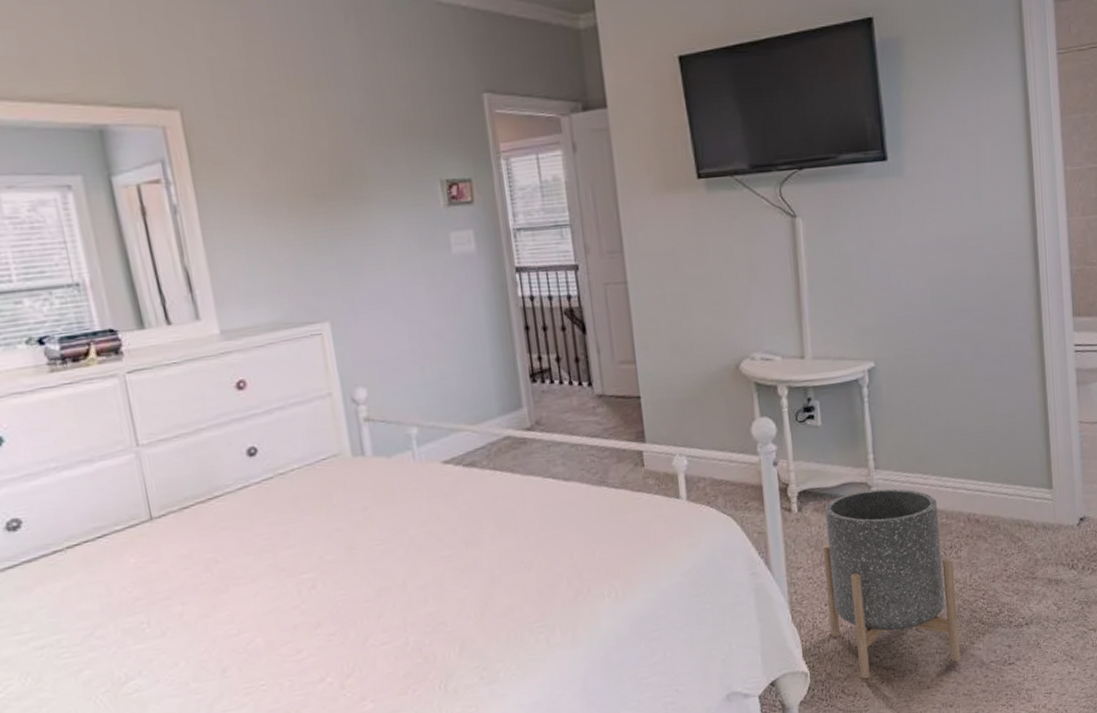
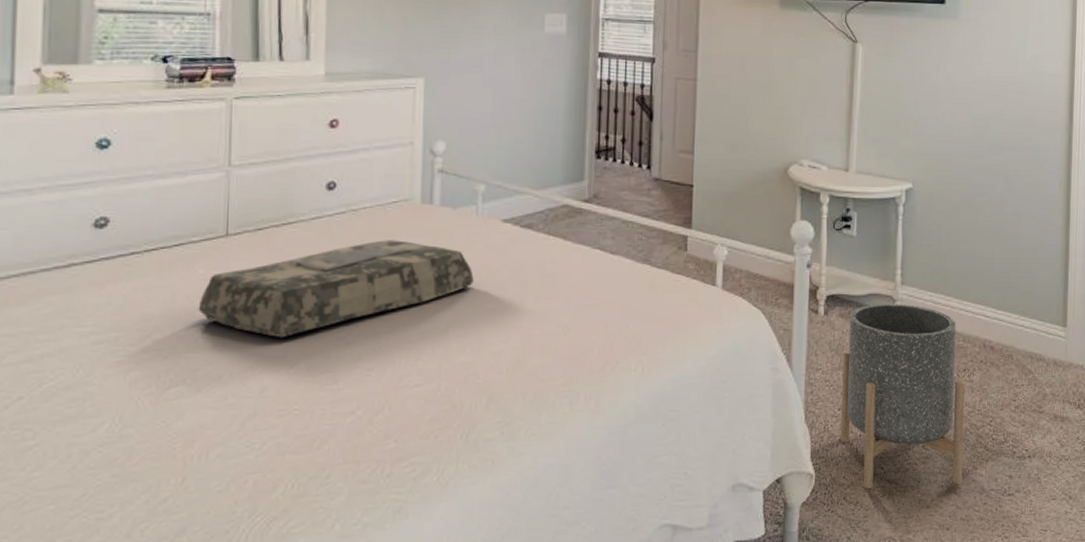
cushion: none [137,498,424,616] -> present [198,240,474,338]

